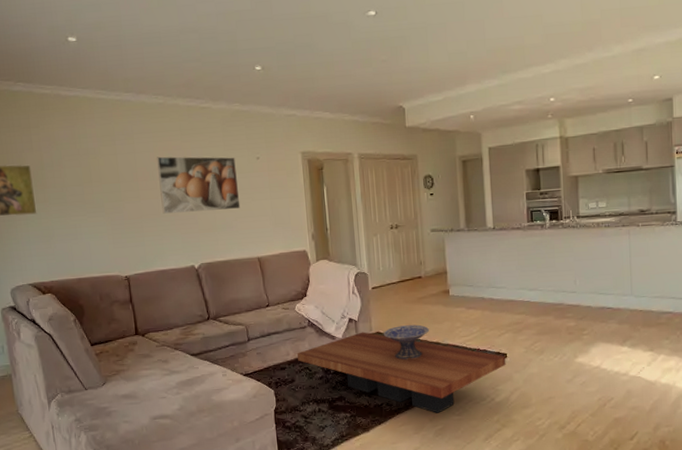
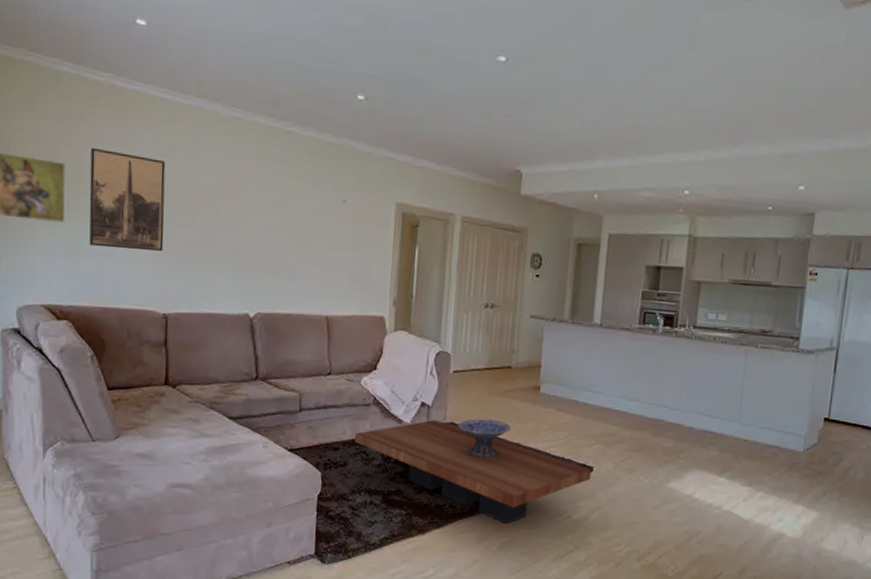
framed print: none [48,148,118,230] -> present [89,147,166,252]
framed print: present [157,156,241,214] -> none [220,179,317,257]

